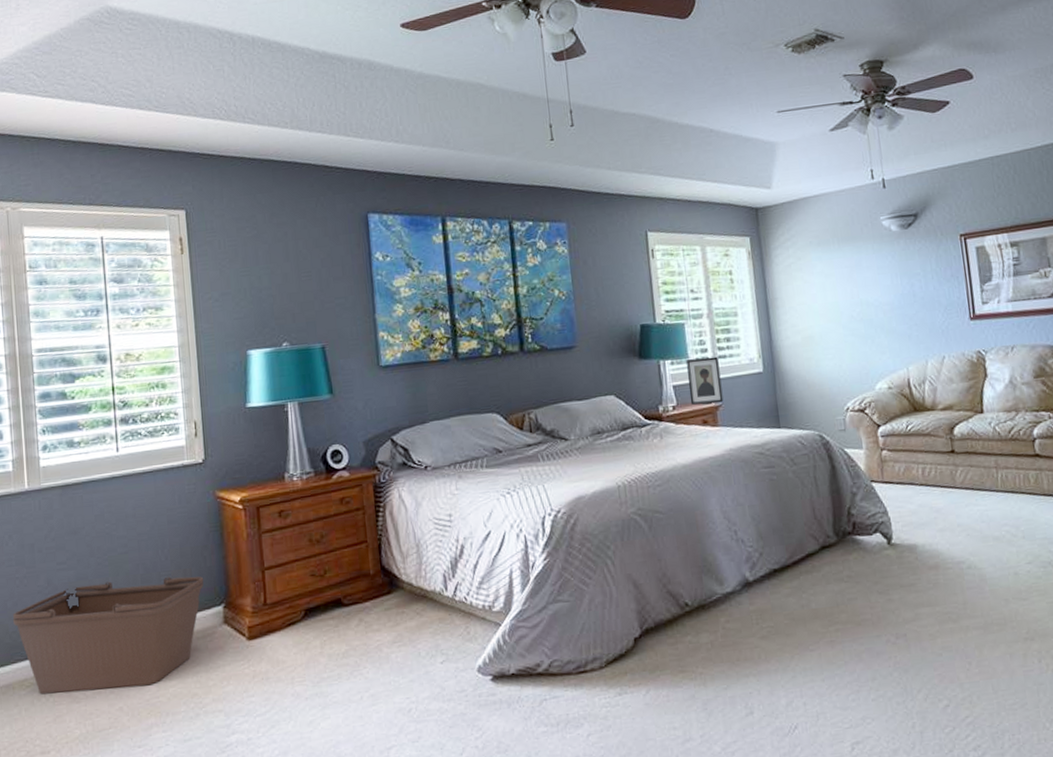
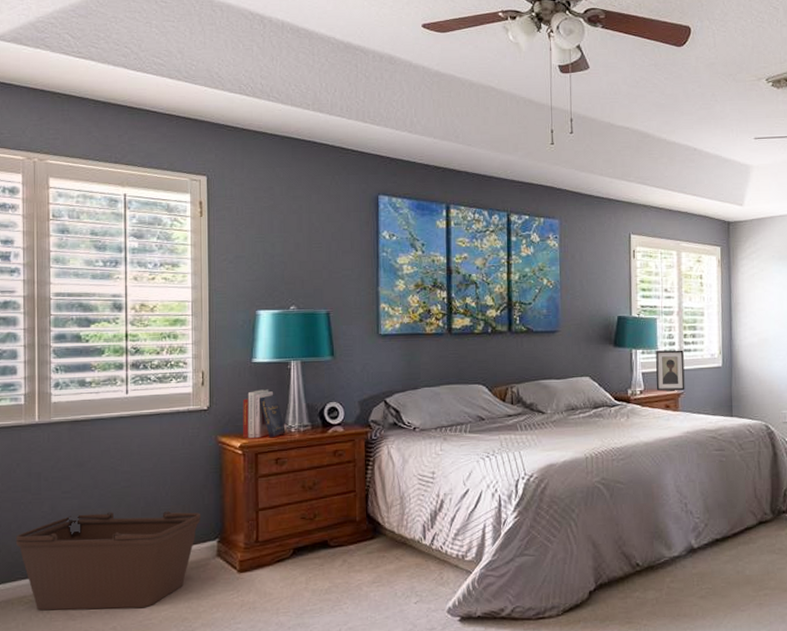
books: none [239,435,287,491] -> present [243,389,286,438]

